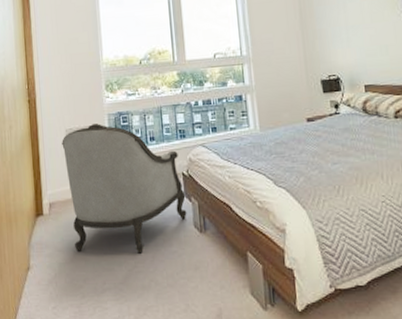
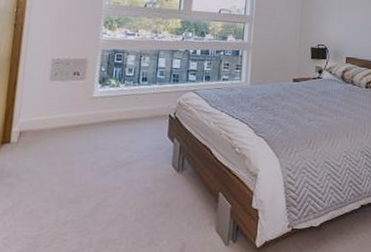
armchair: present [62,124,187,254] -> none [40,57,169,188]

